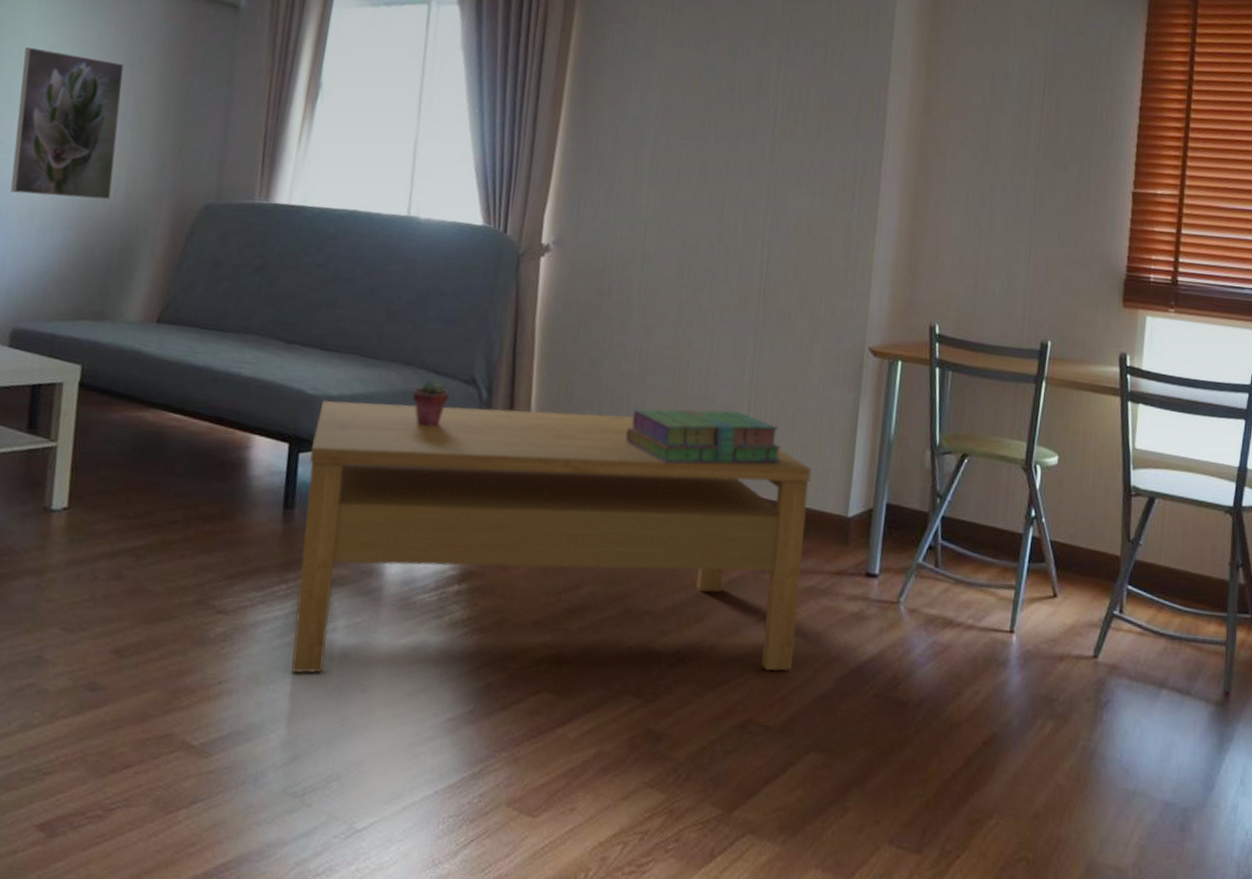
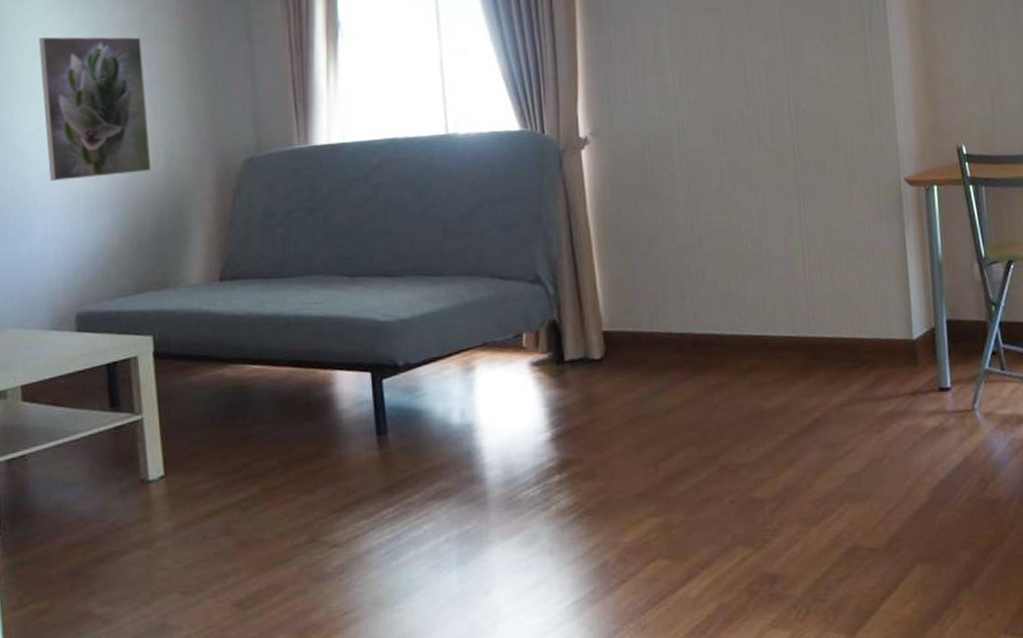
coffee table: present [291,399,811,674] -> none [393,284,886,590]
potted succulent: present [412,378,450,427] -> none [481,283,518,331]
stack of books: present [626,408,782,464] -> none [692,261,842,322]

